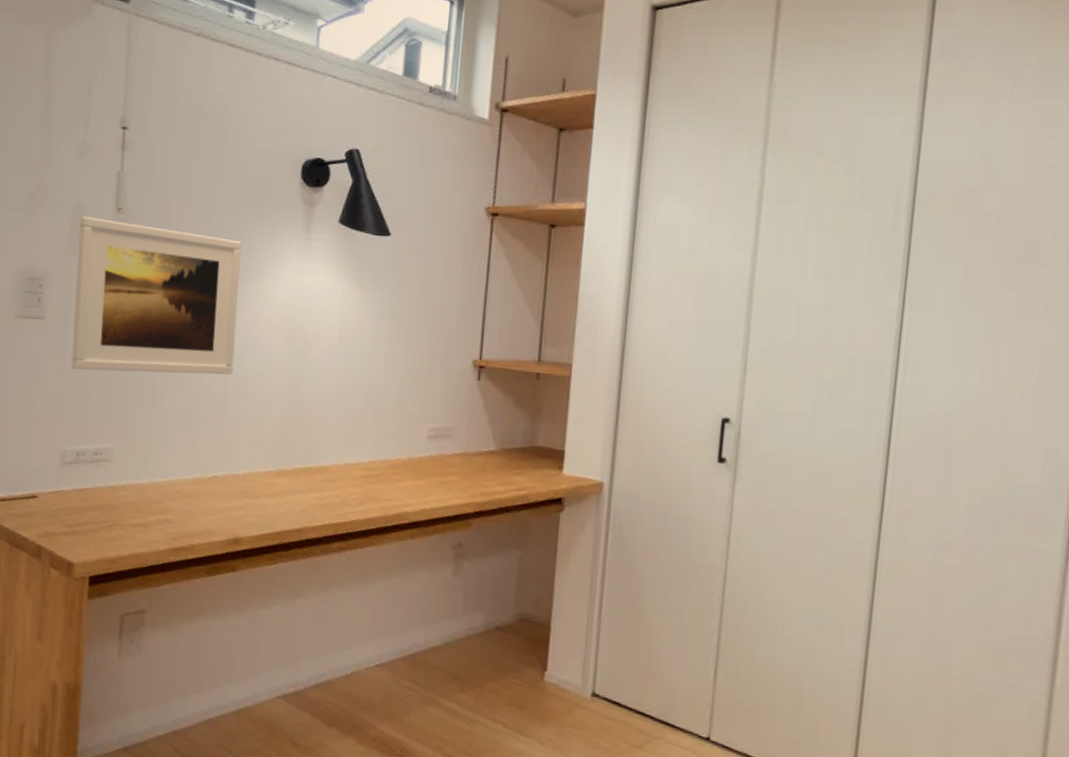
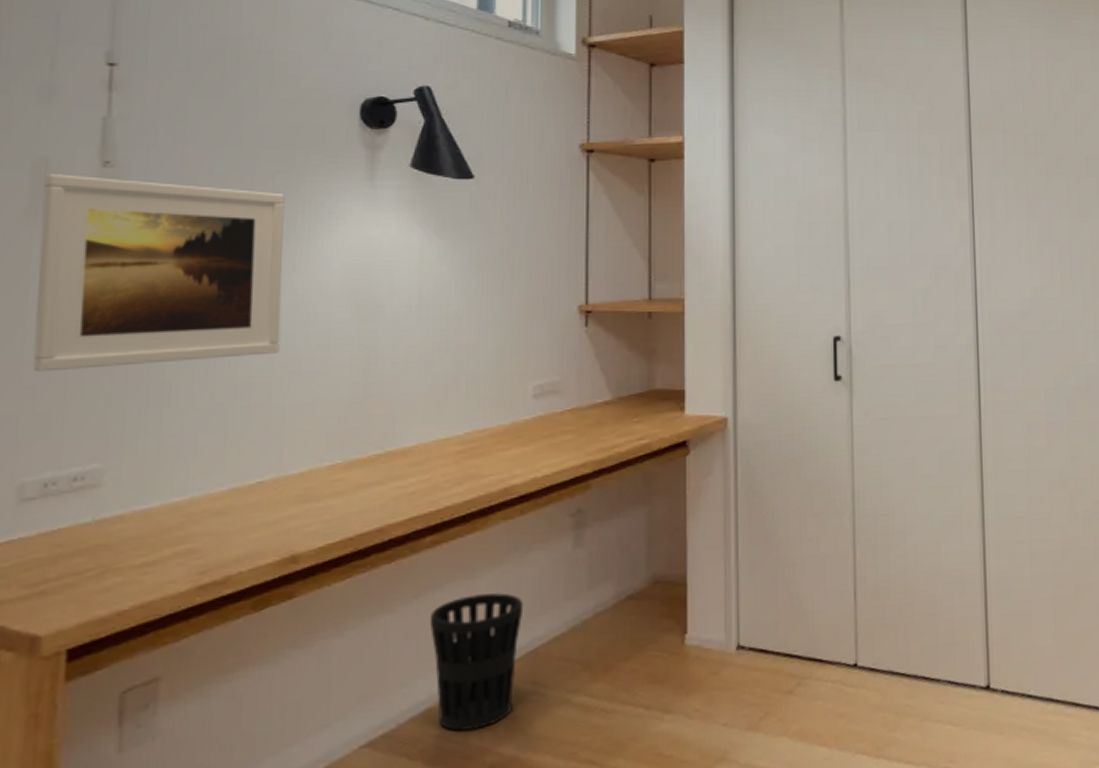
wastebasket: none [333,597,408,707] -> present [429,593,524,732]

